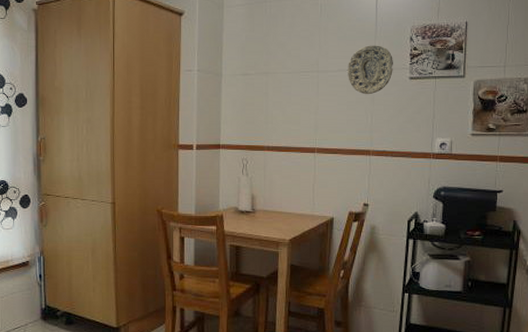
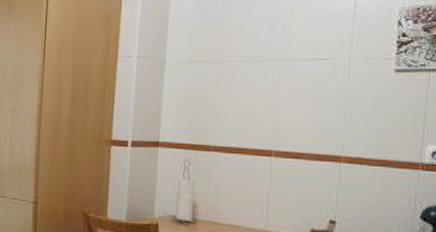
decorative plate: present [348,45,393,95] -> none [316,30,375,90]

